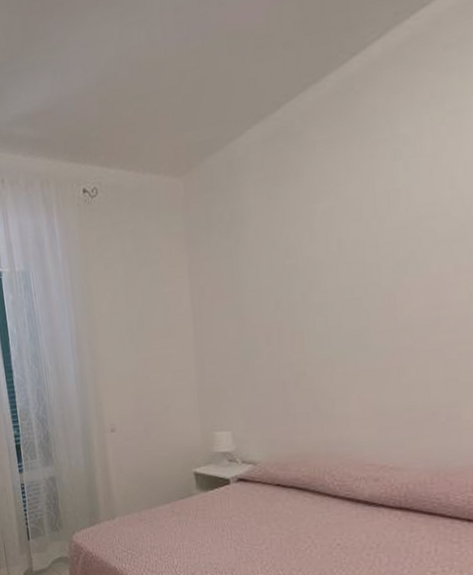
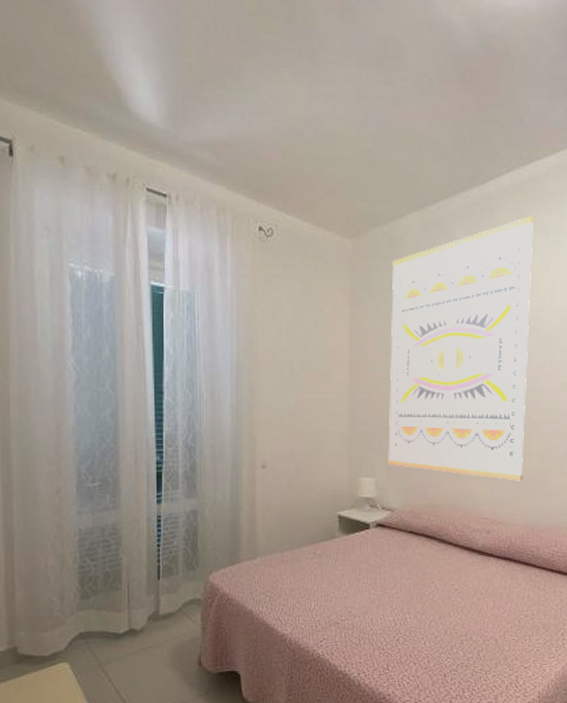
wall art: none [232,86,421,419] -> present [388,216,535,481]

